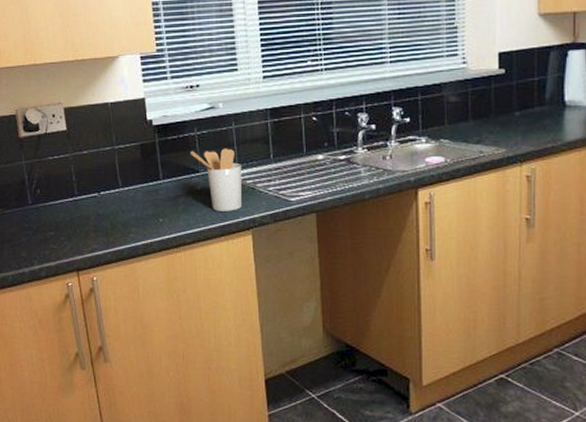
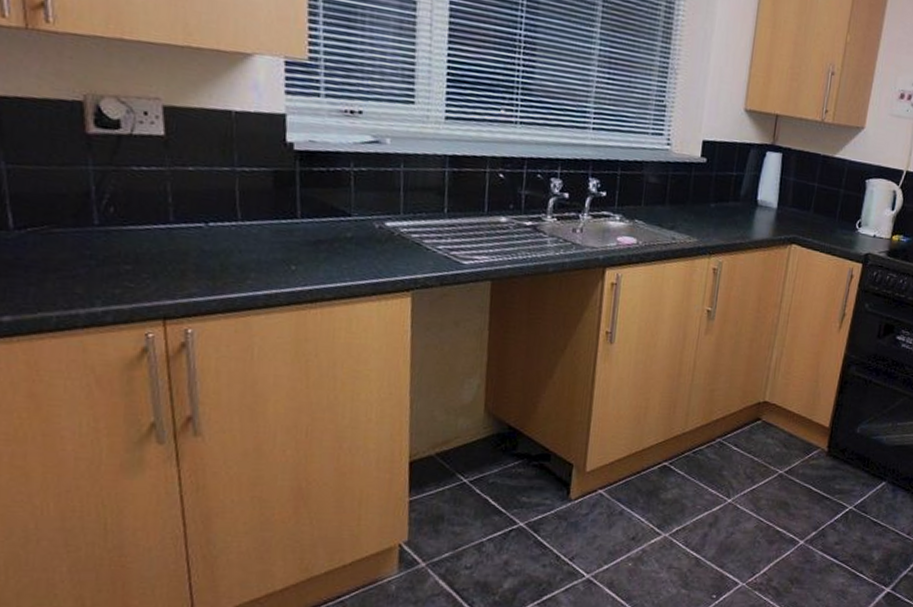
utensil holder: present [190,148,242,211] -> none [341,190,407,268]

